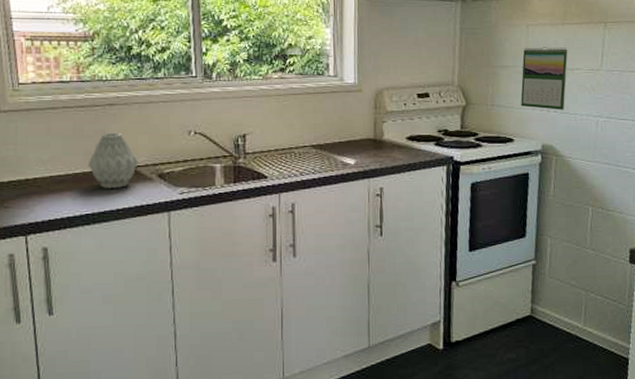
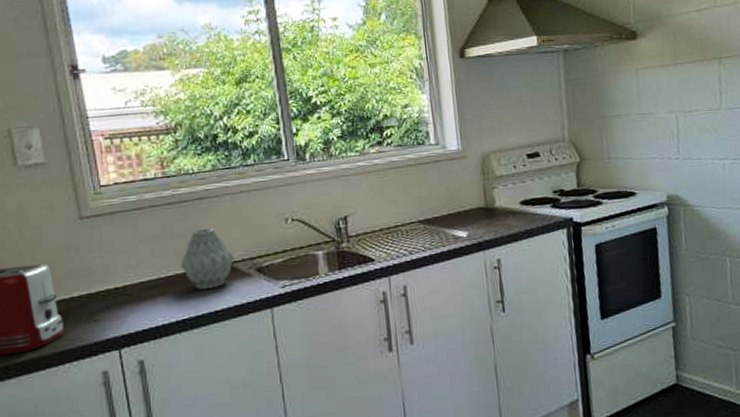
calendar: present [521,46,568,110] -> none [635,89,687,157]

